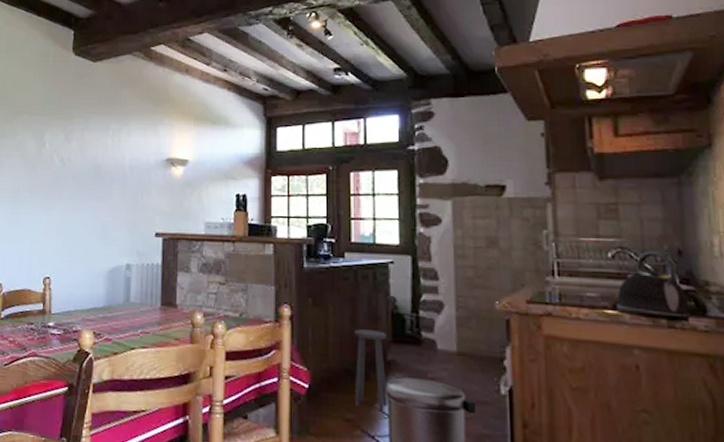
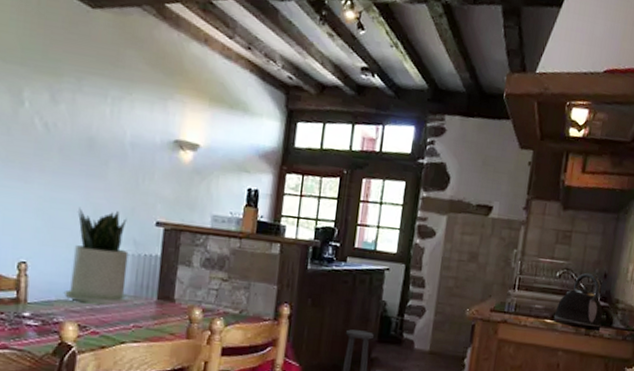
planter: none [80,225,136,313] -> present [63,207,129,305]

